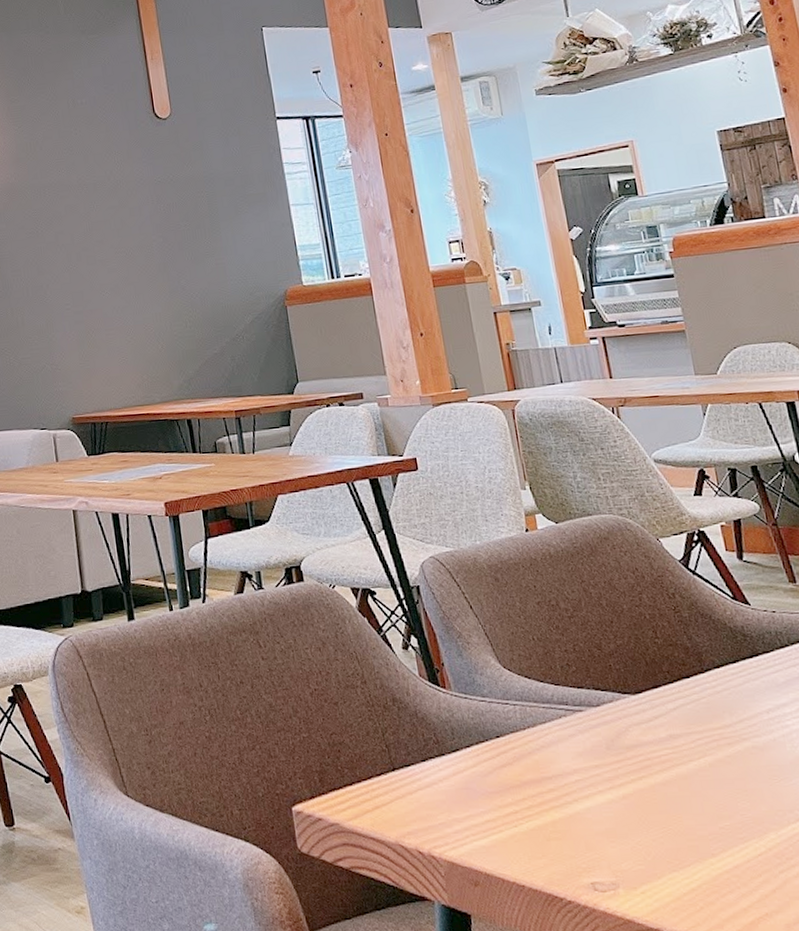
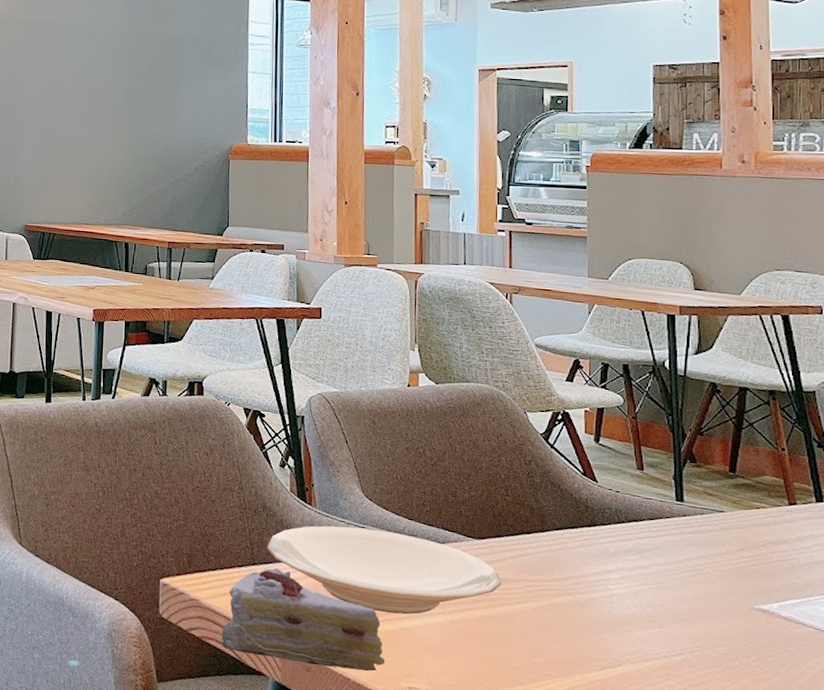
cake: none [371,770,560,877] -> present [220,568,386,672]
saucer: none [404,703,671,800] -> present [266,525,502,615]

